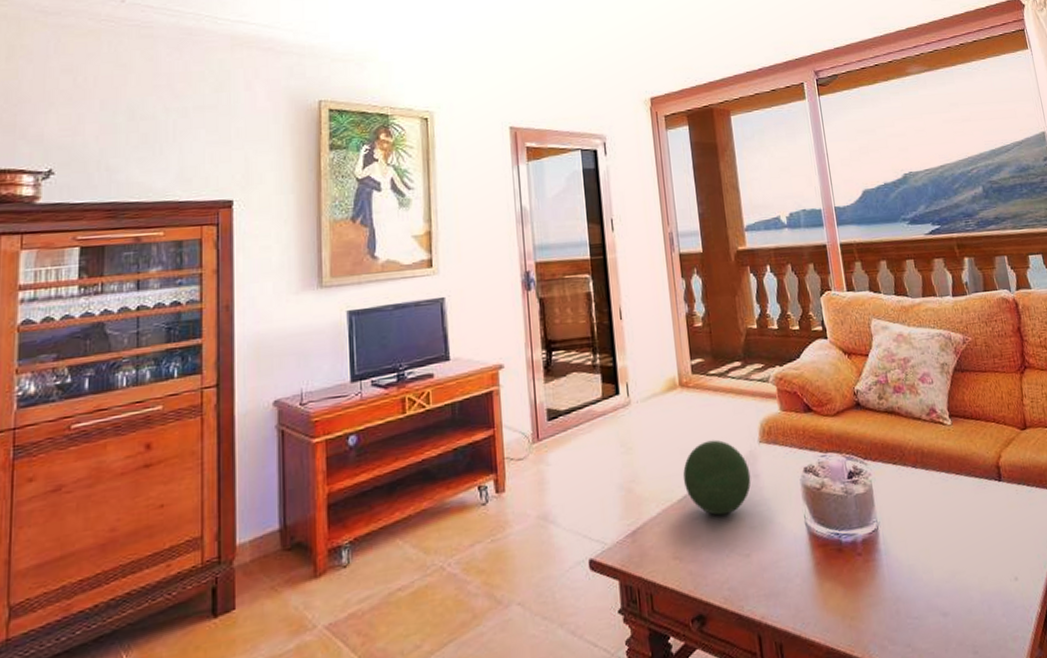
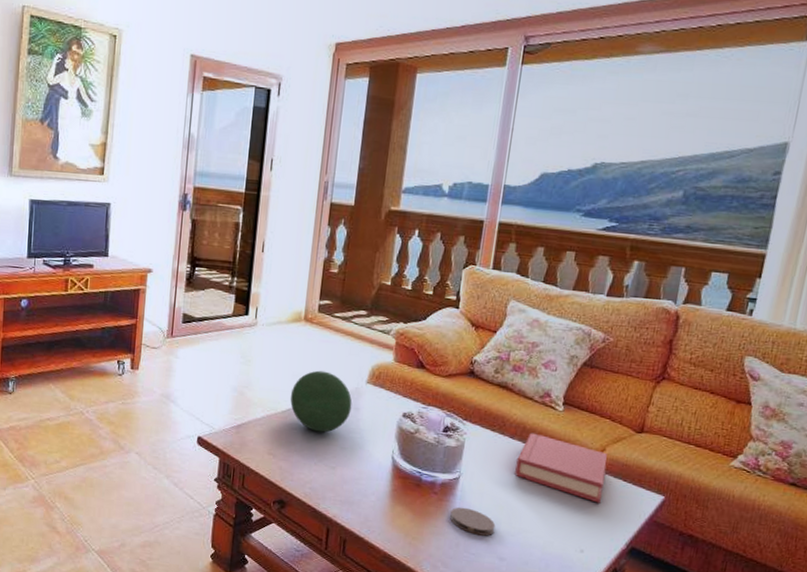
coaster: none [880,562,930,594] -> present [450,507,496,536]
hardback book: none [926,455,1015,518] -> present [515,432,607,503]

